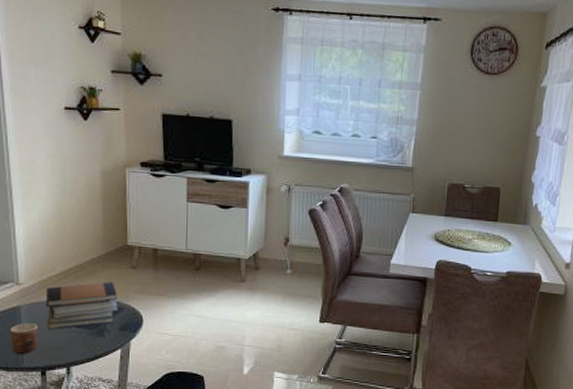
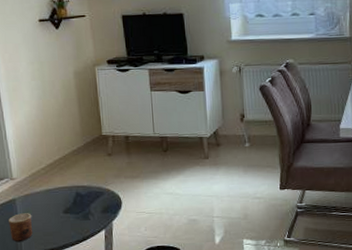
book stack: present [45,282,118,329] -> none [36,170,99,217]

